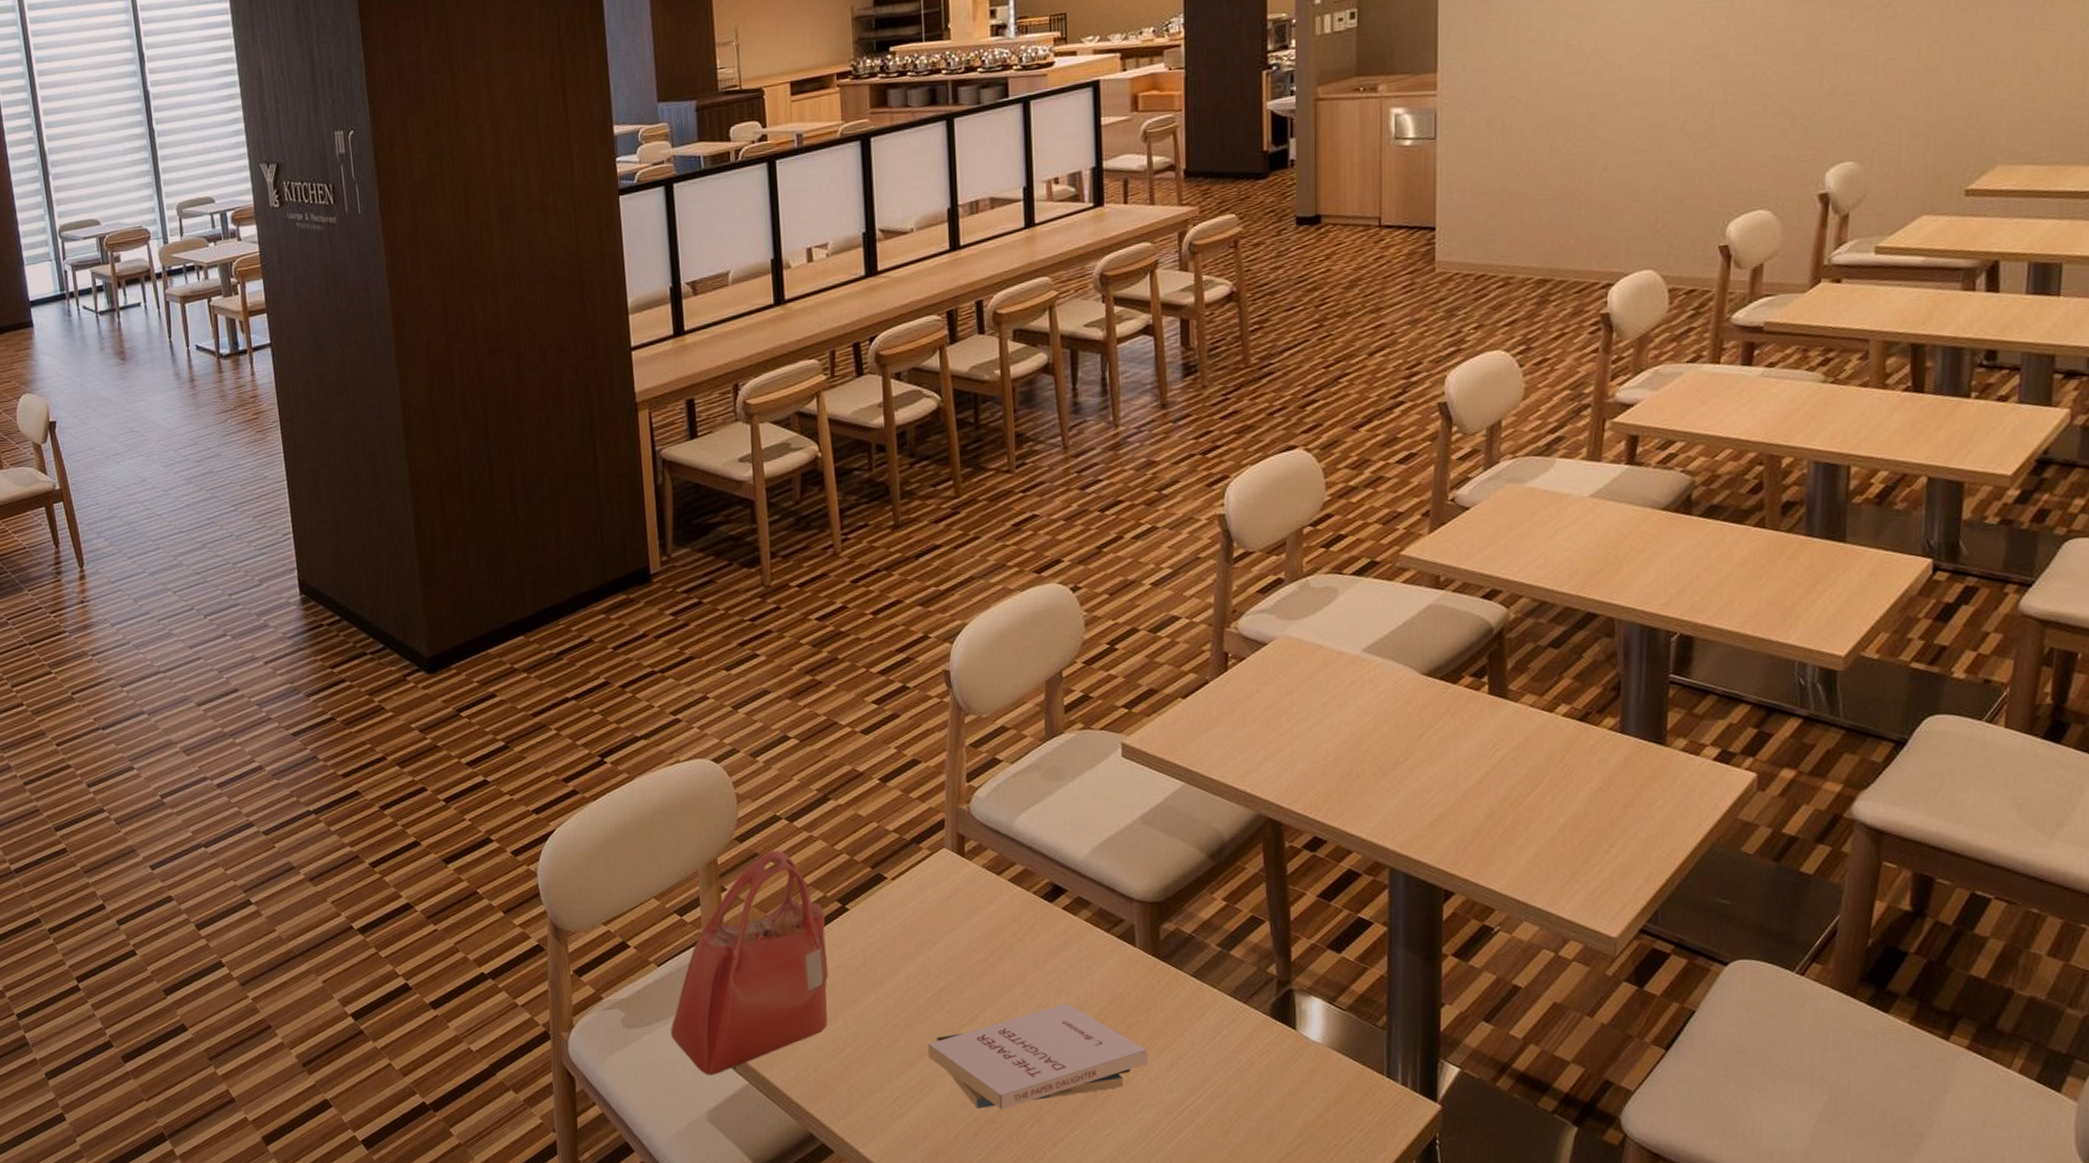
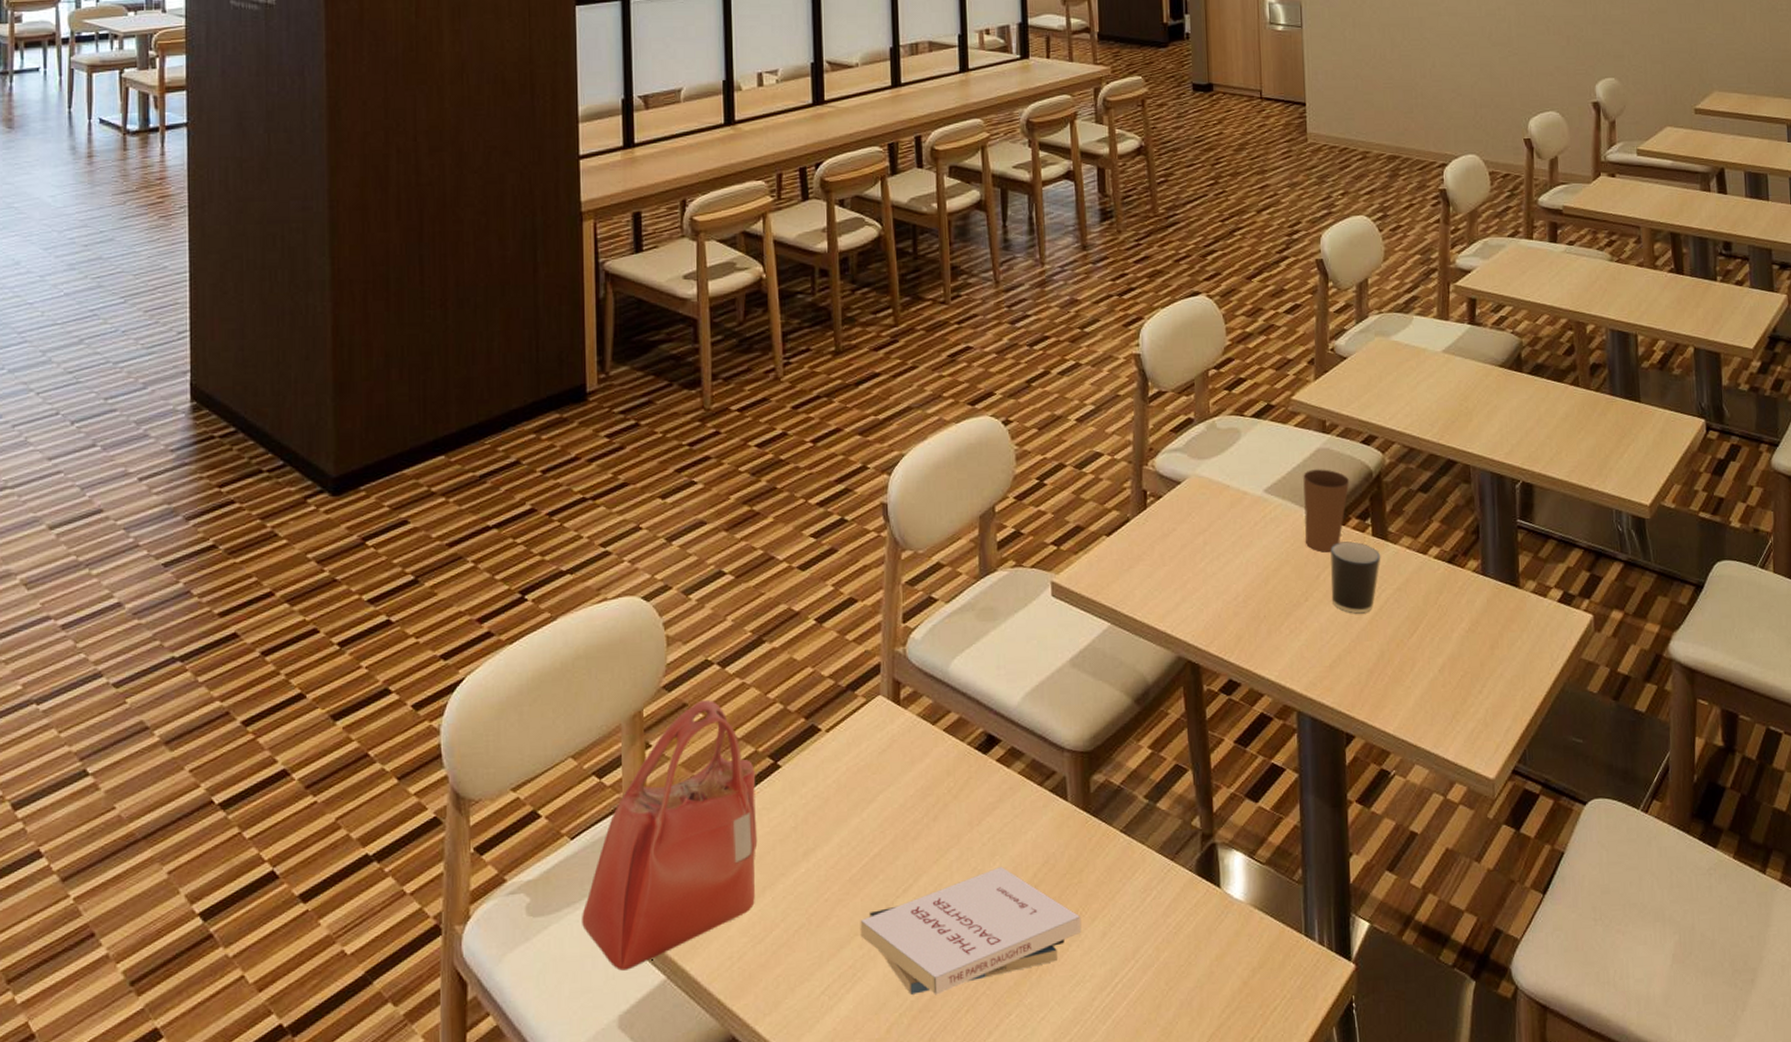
cup: none [1409,626,1465,712] -> present [1303,469,1350,553]
mug: none [1436,700,1498,773] -> present [1330,541,1381,614]

